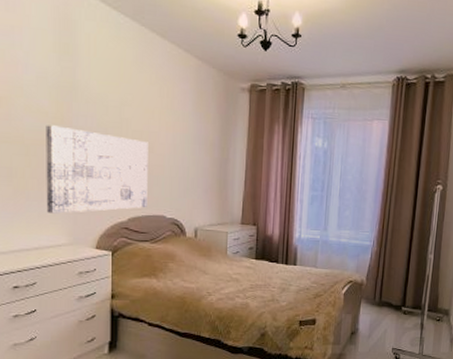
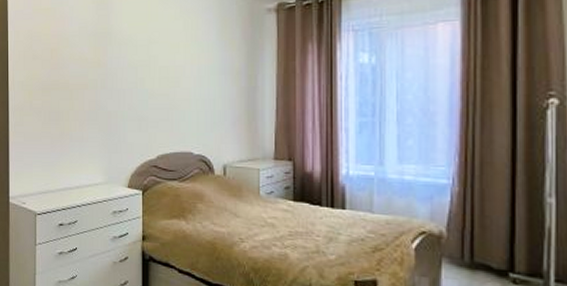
wall art: present [46,125,148,214] -> none [86,69,175,153]

